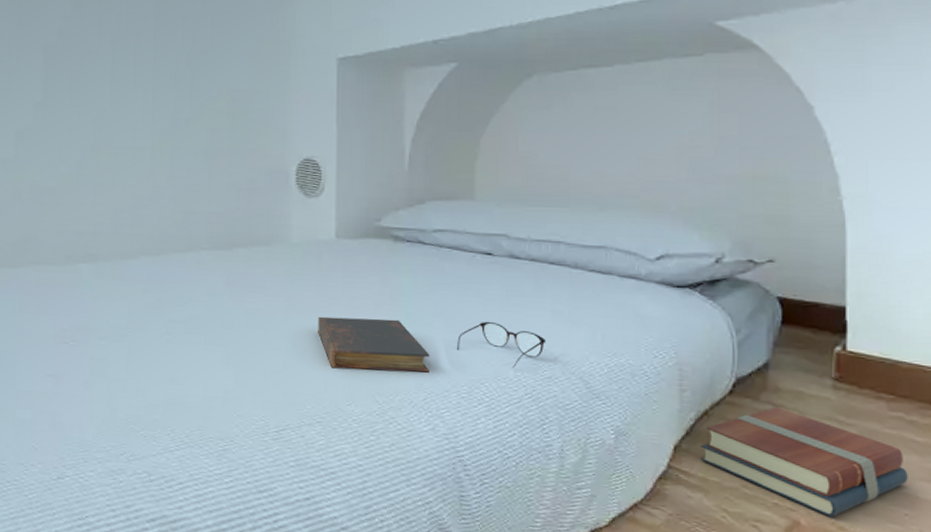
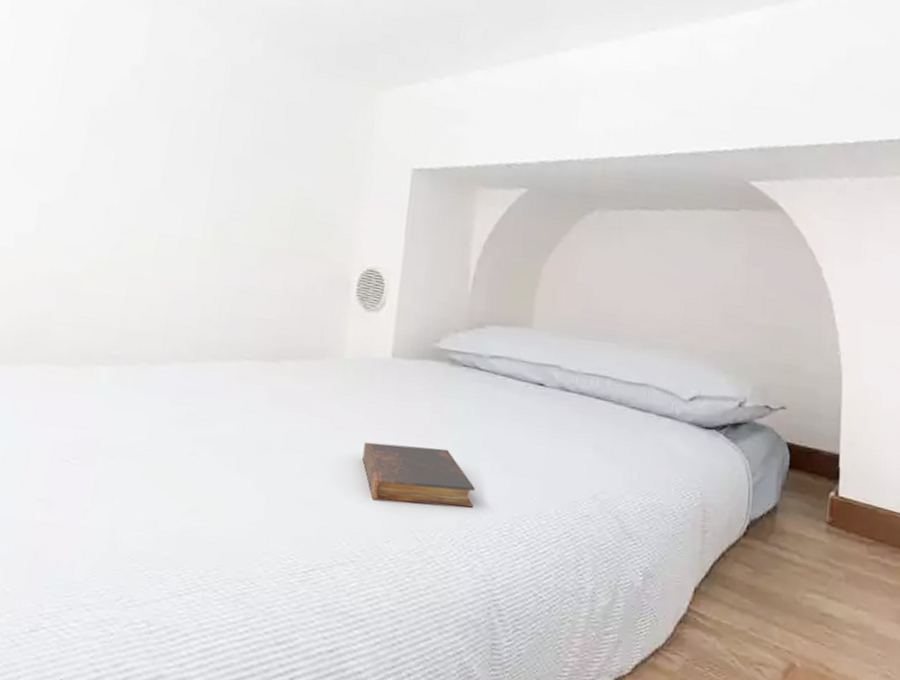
spectacles: present [457,321,547,368] -> none [502,454,588,505]
books: present [701,406,908,517] -> none [716,549,881,658]

